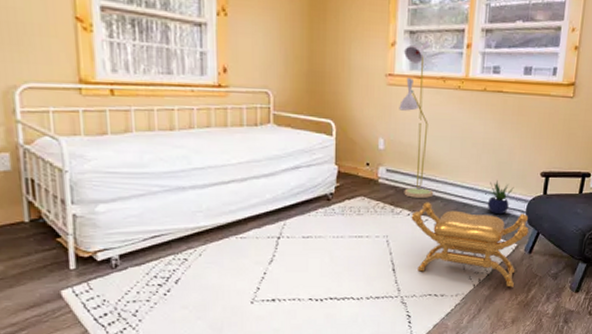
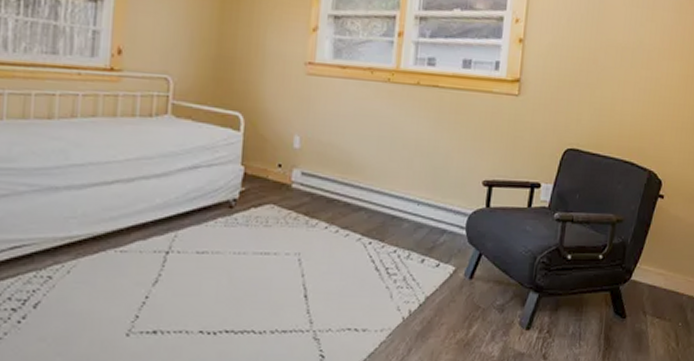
floor lamp: present [399,41,433,198] -> none [319,27,357,208]
stool: present [411,202,529,287] -> none [328,213,470,322]
potted plant: present [487,180,514,215] -> none [419,189,452,231]

